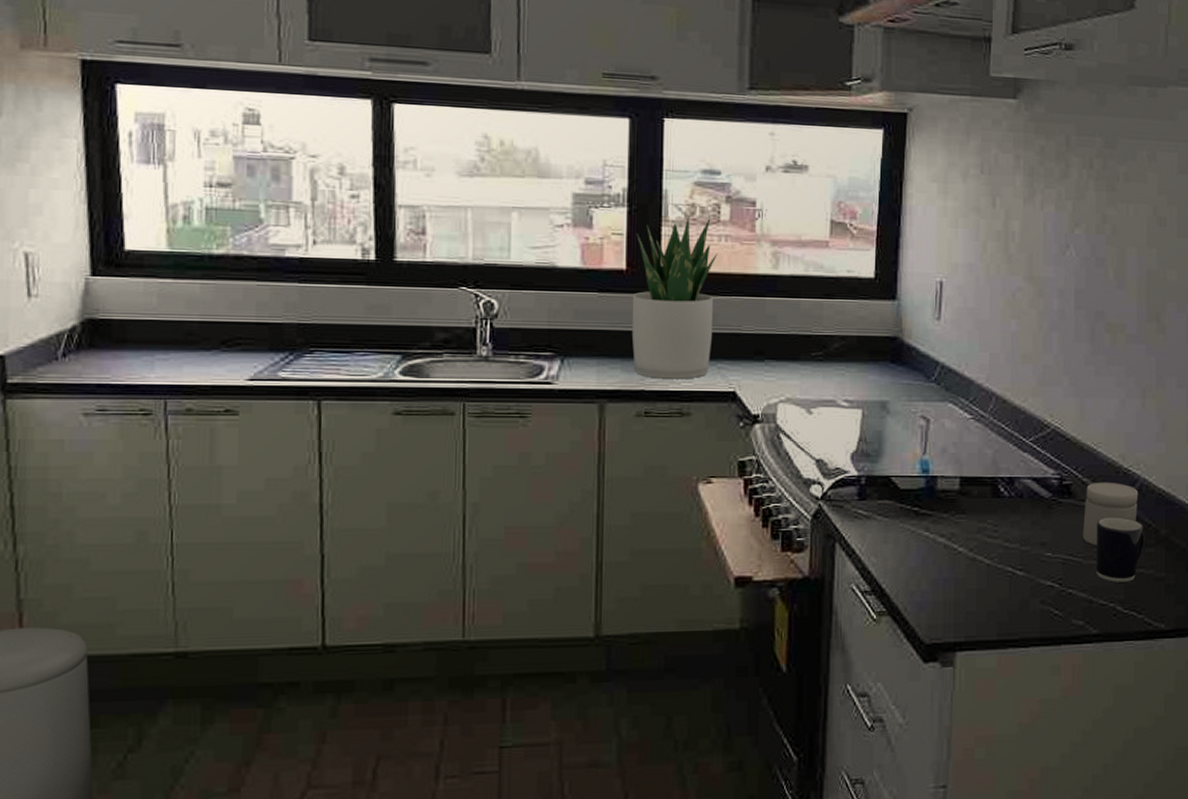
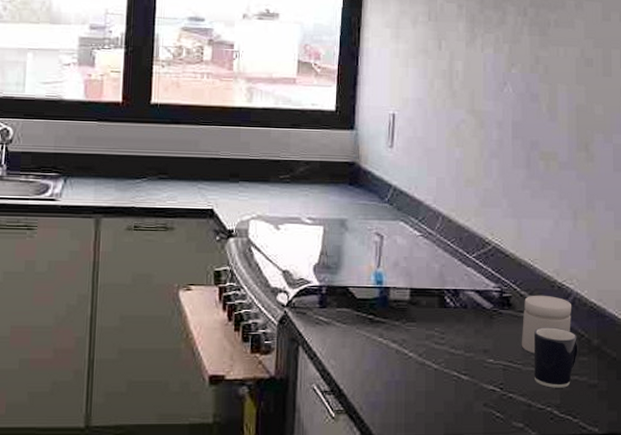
planter: present [631,216,717,379] -> none [125,56,200,198]

